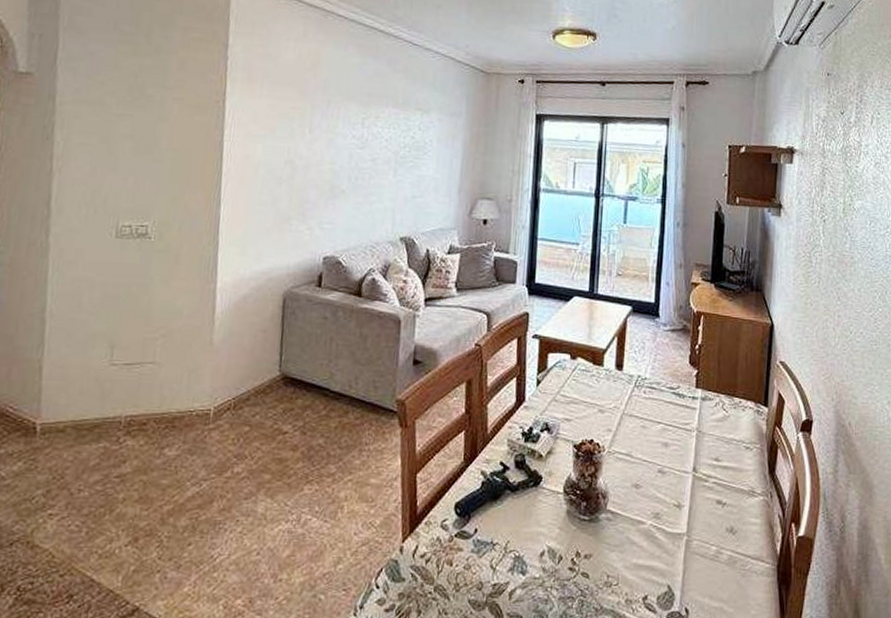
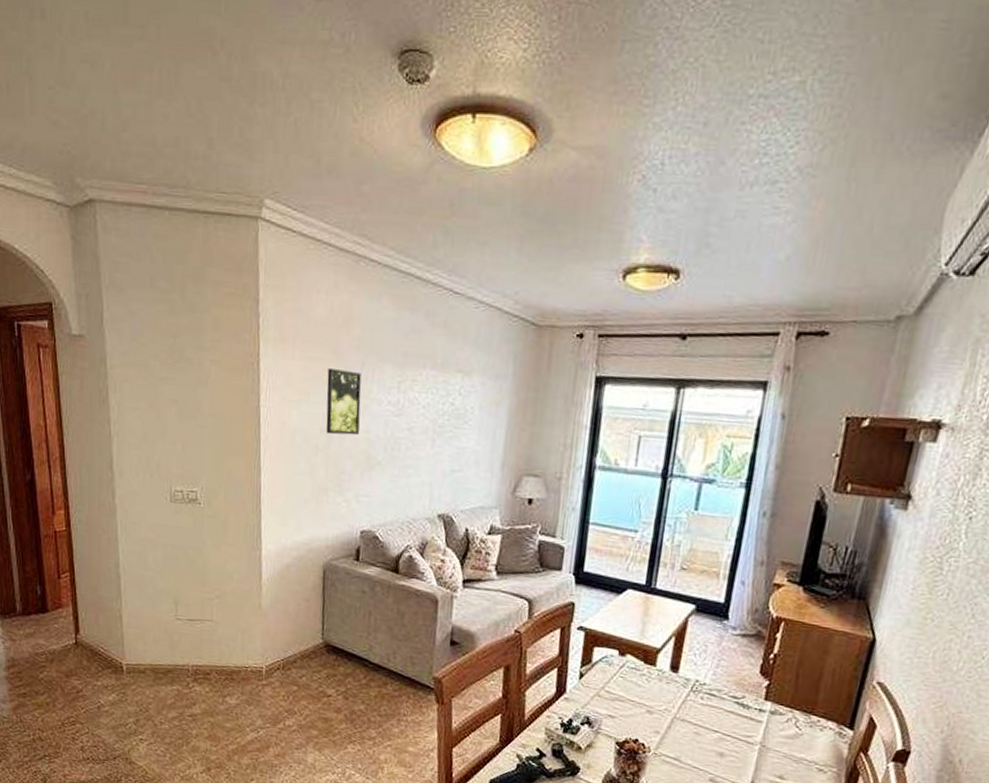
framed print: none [290,105,327,167] -> present [326,367,362,435]

